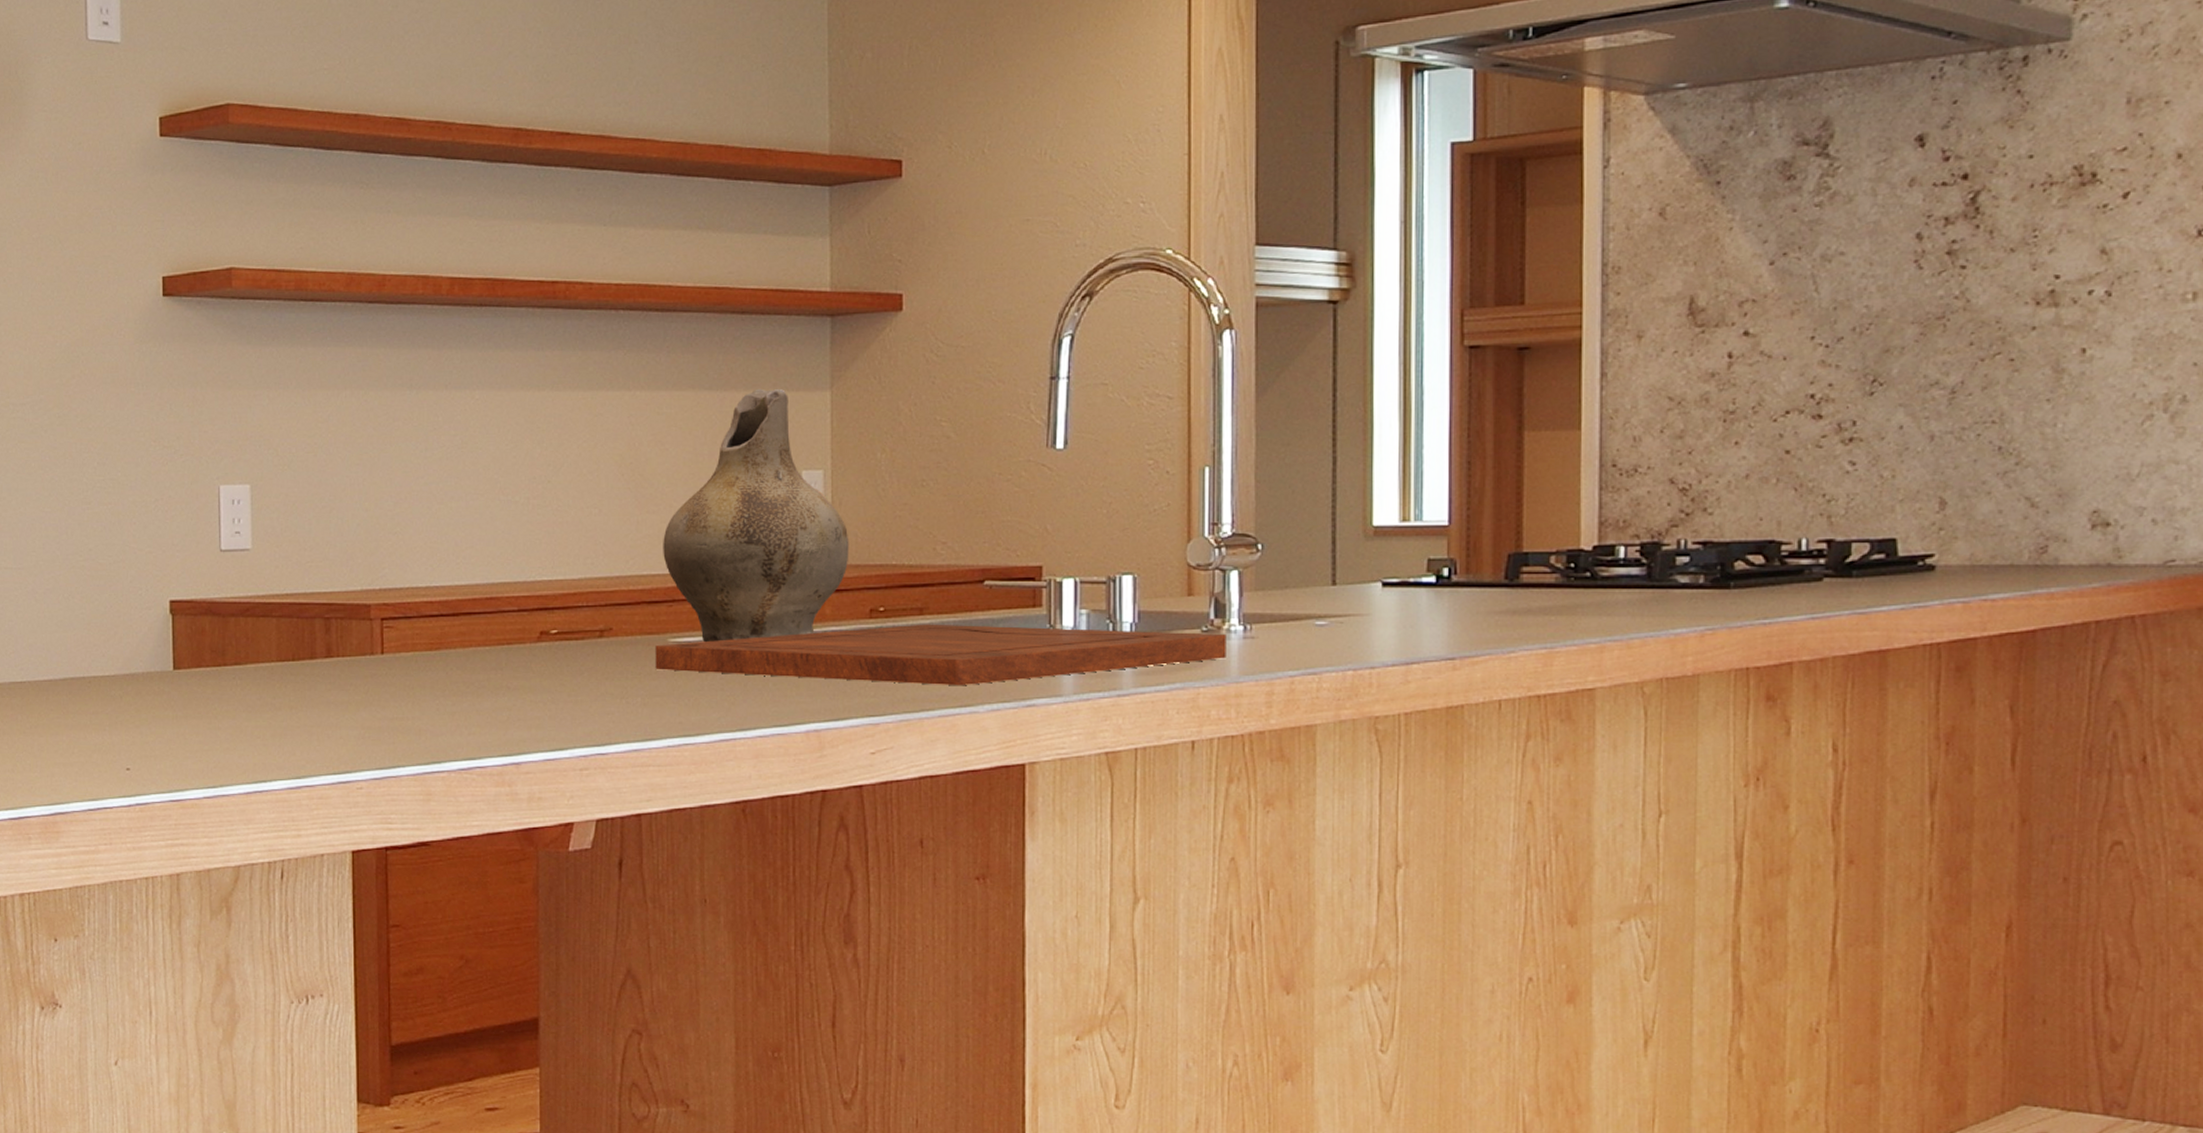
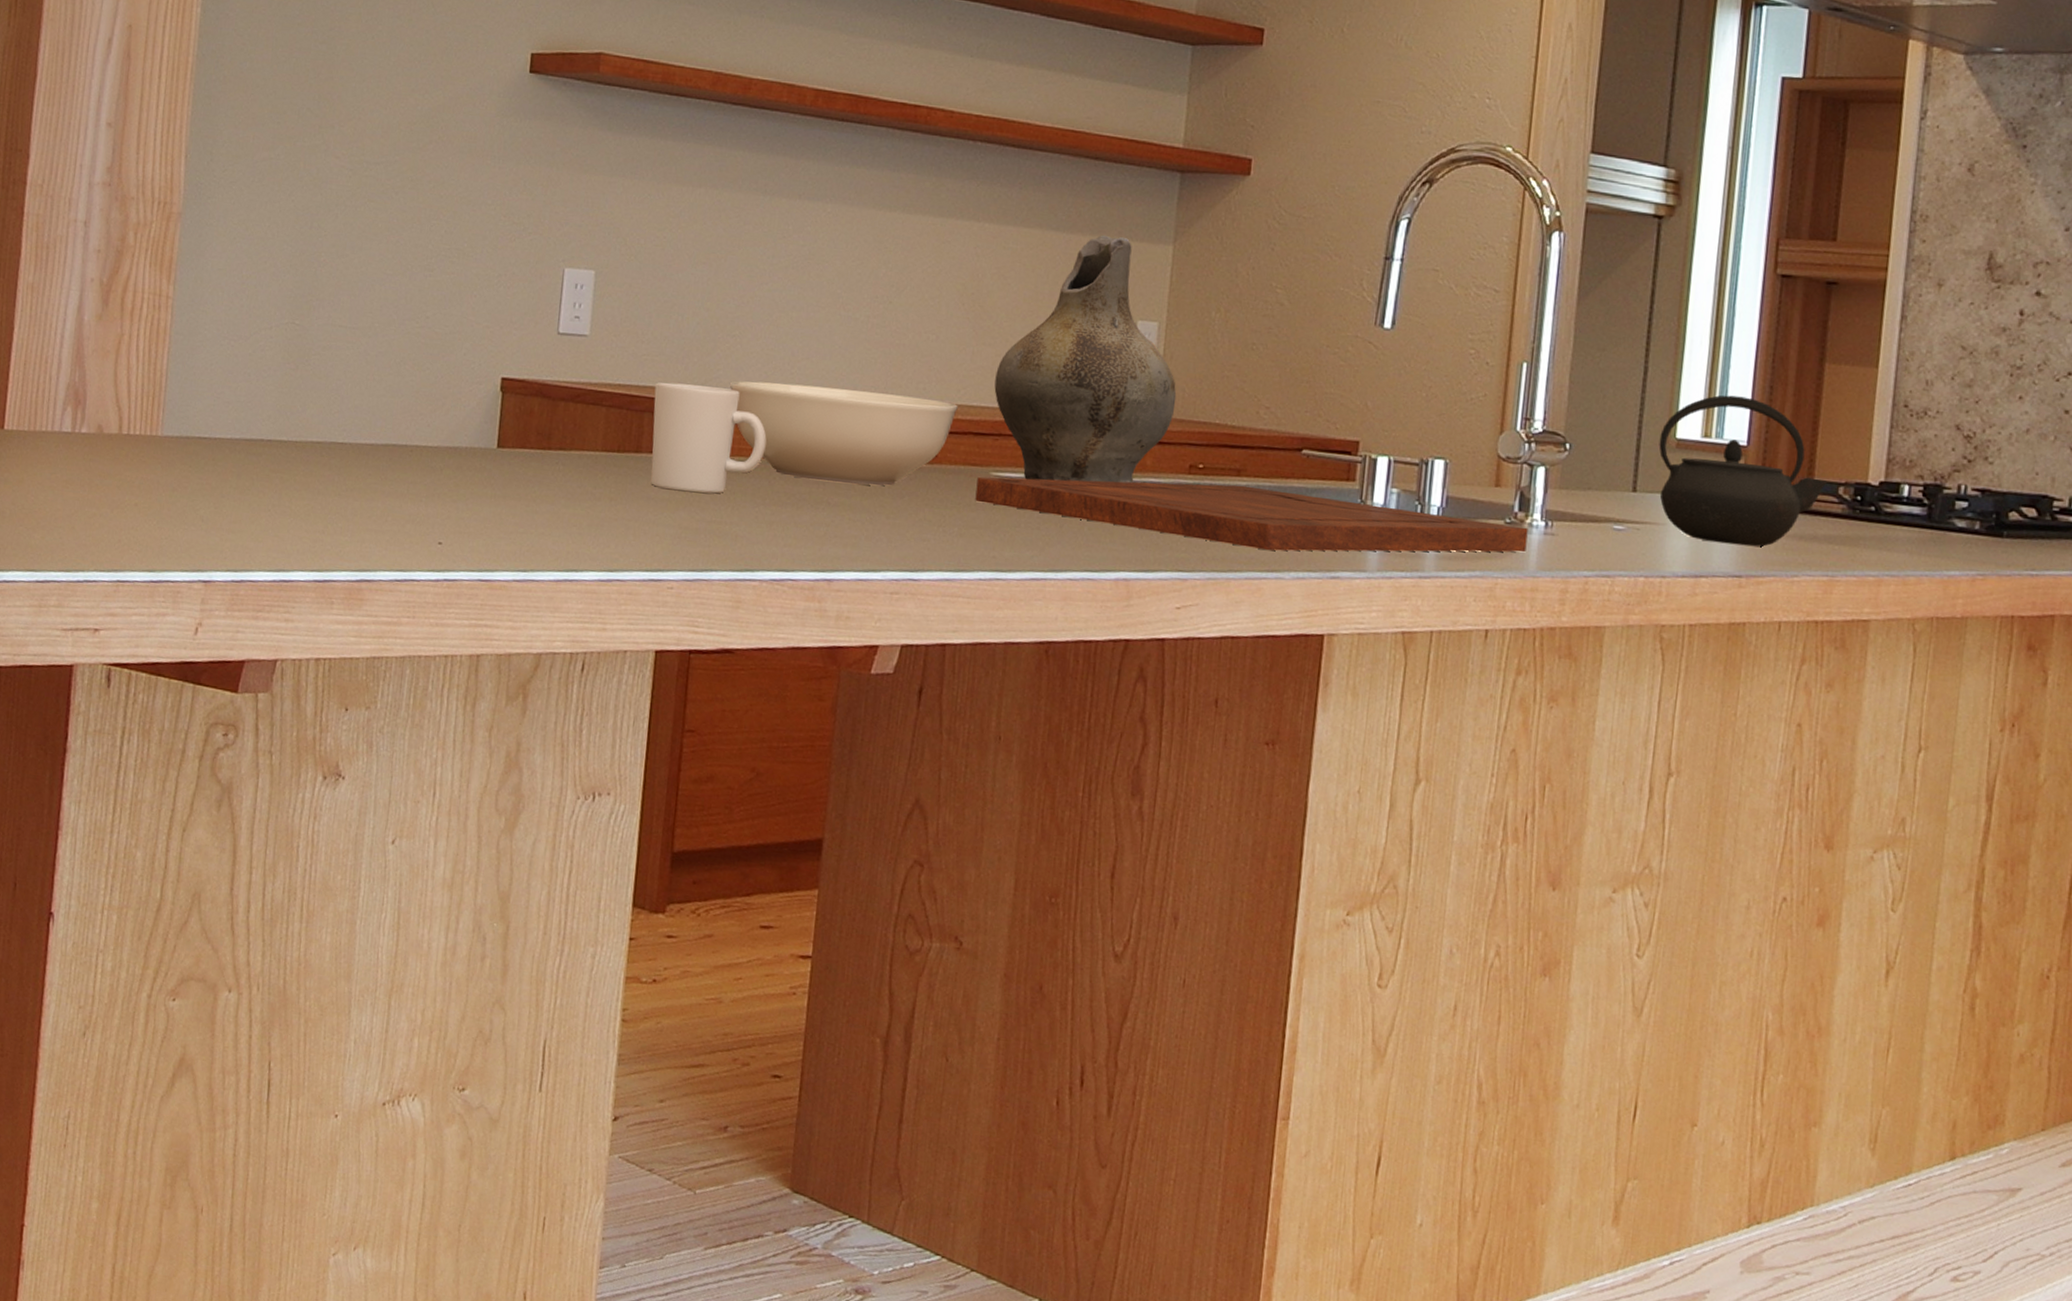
mug: none [323,586,439,692] -> present [651,382,767,494]
bowl: none [396,572,628,667] -> present [729,380,958,486]
kettle: none [1355,475,1538,627] -> present [1659,395,1828,547]

